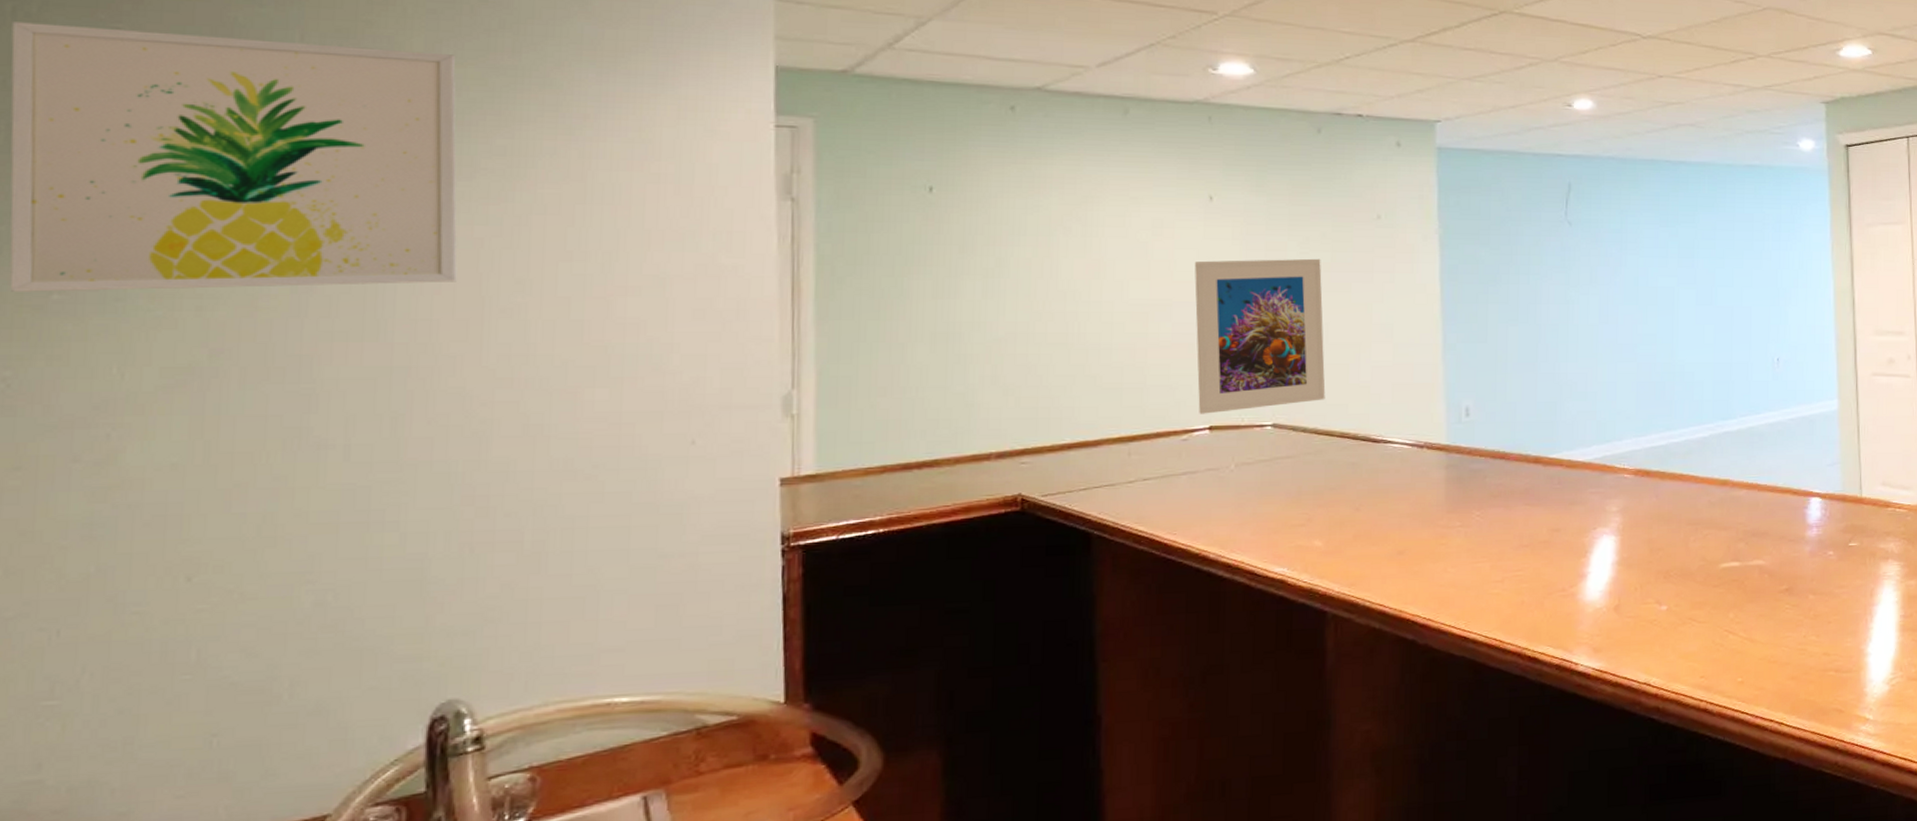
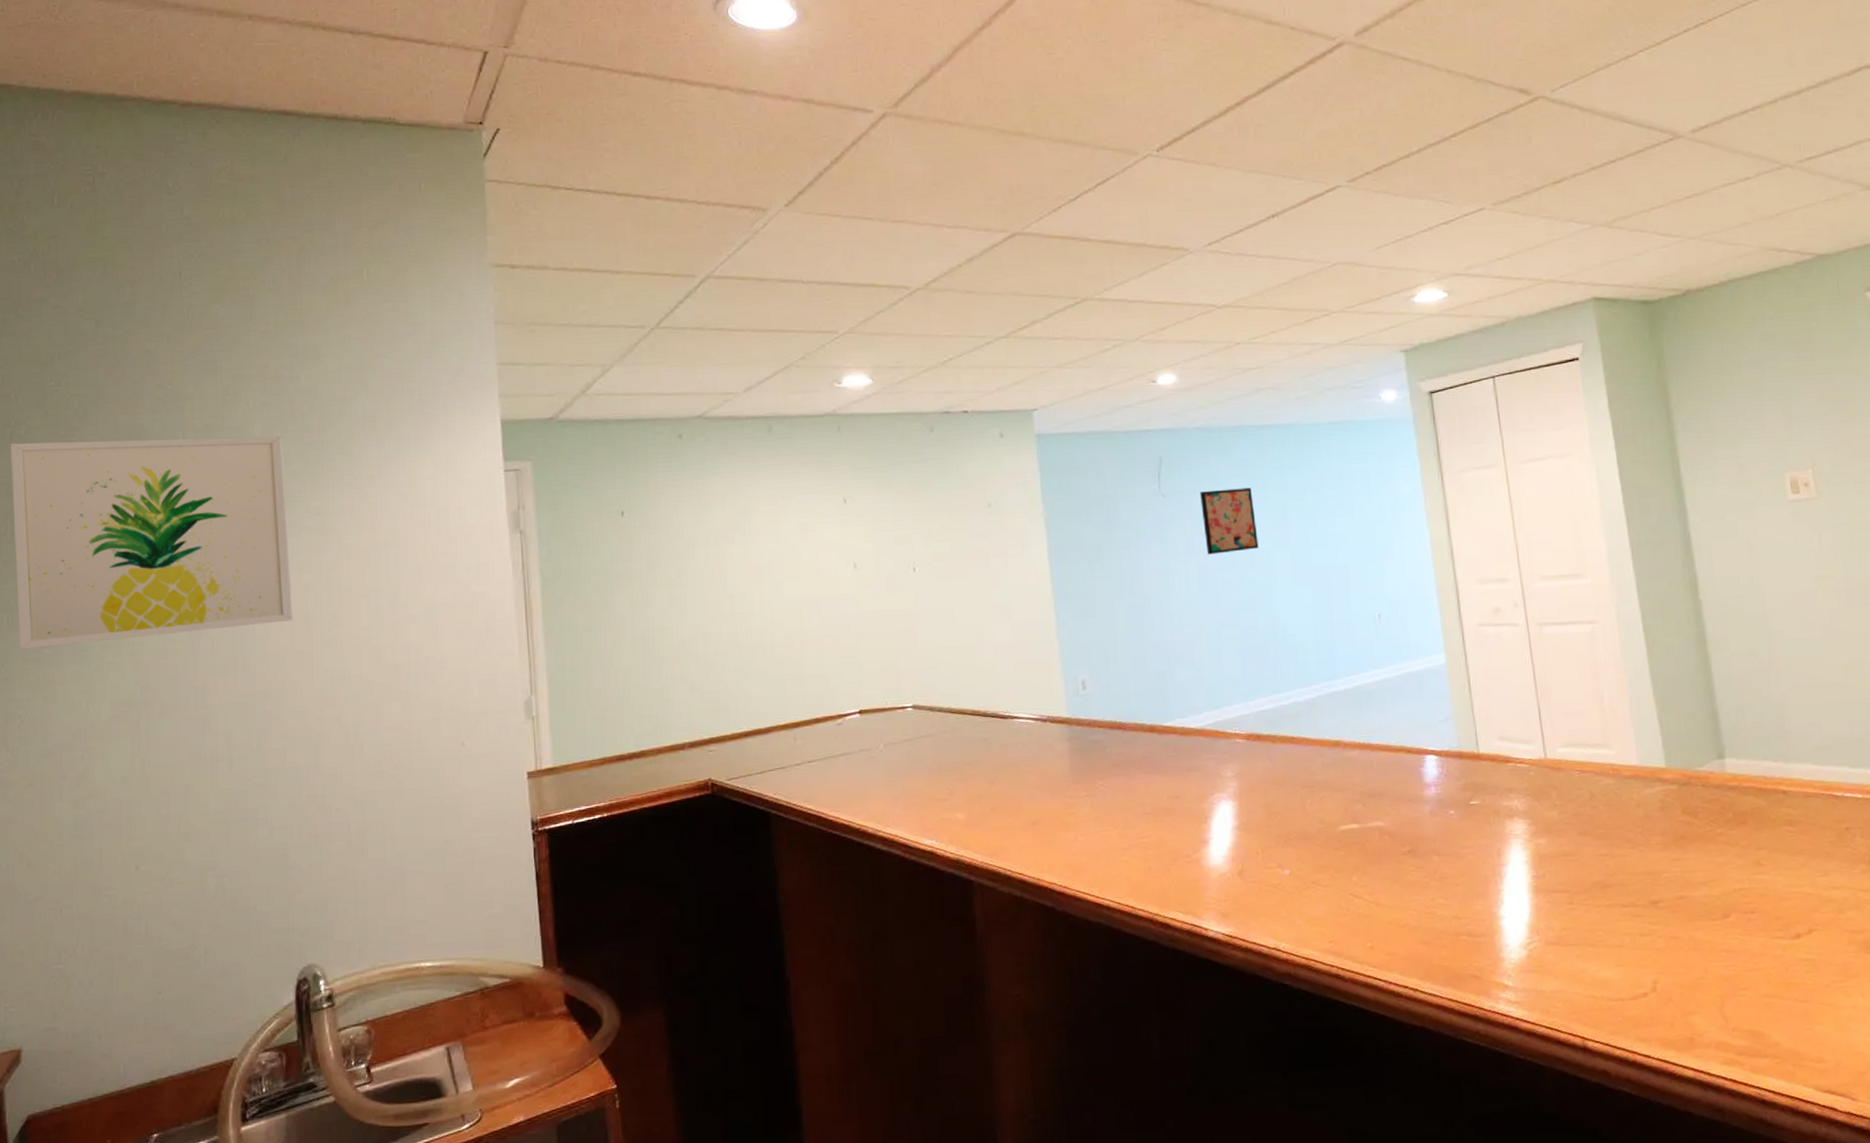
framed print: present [1194,258,1326,414] -> none [836,548,956,700]
wall art: none [1608,222,1664,287] -> present [1200,487,1259,555]

